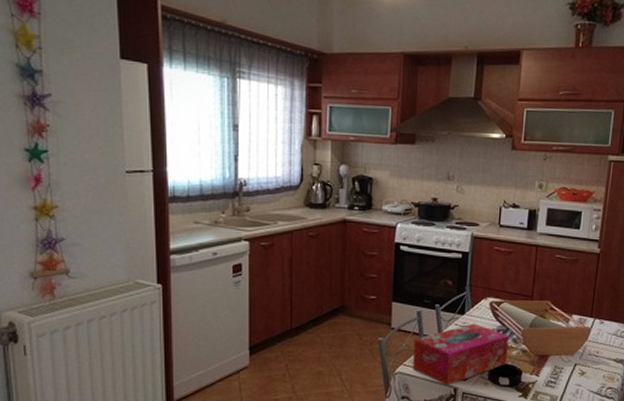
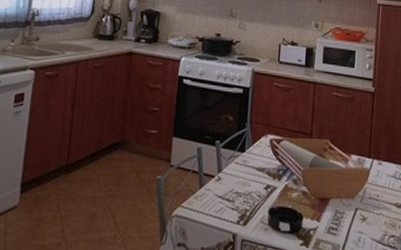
tissue box: present [413,323,509,386] -> none [191,161,289,231]

